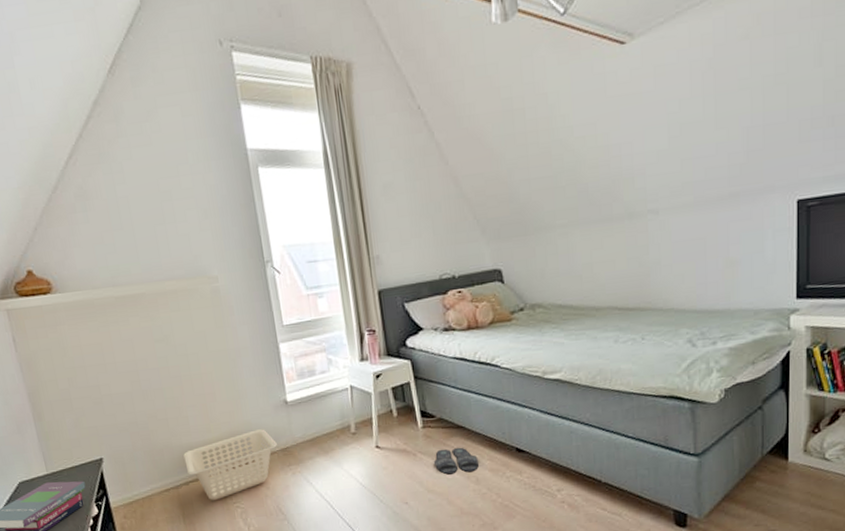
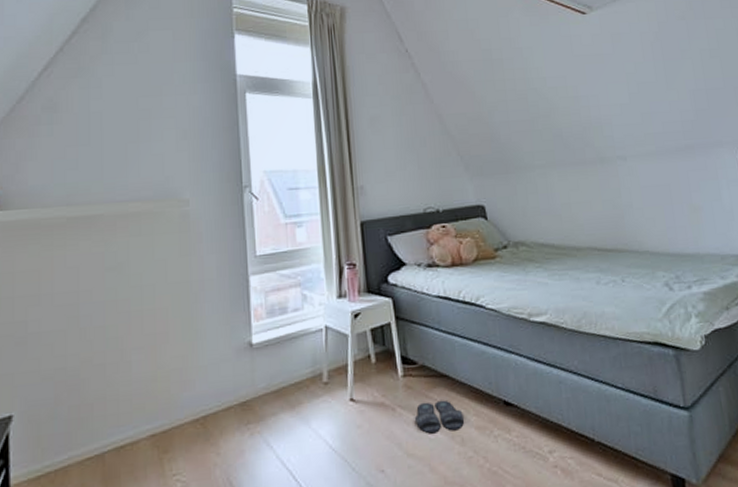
laundry basket: present [183,429,277,501] -> none [118,377,235,473]

